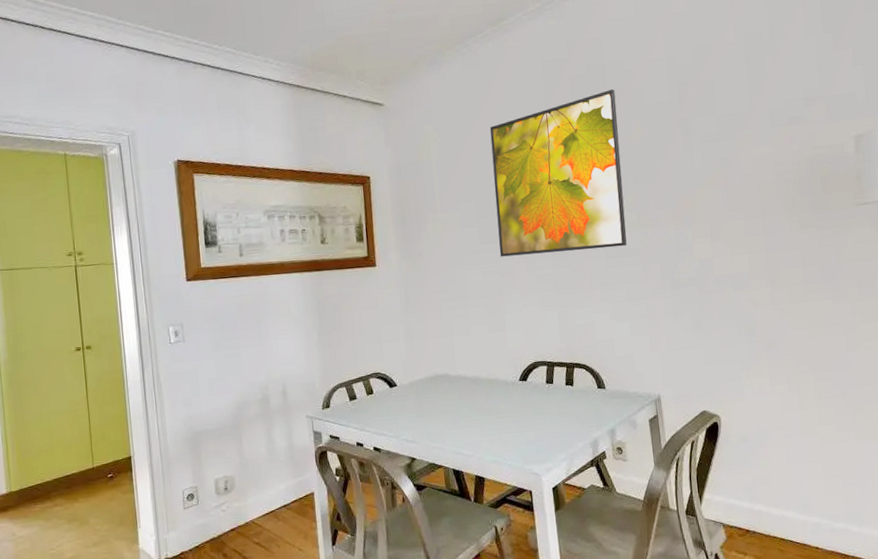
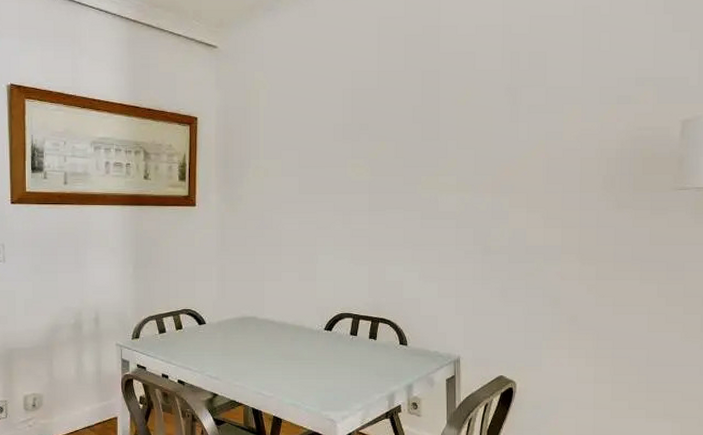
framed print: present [489,89,627,257] -> none [317,51,448,209]

